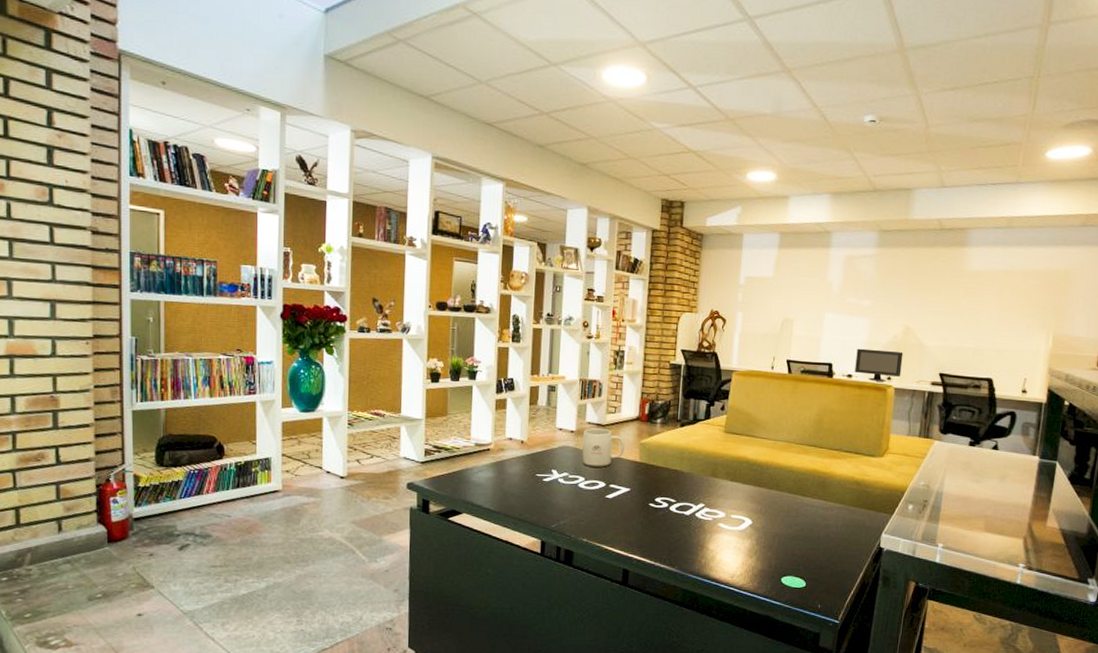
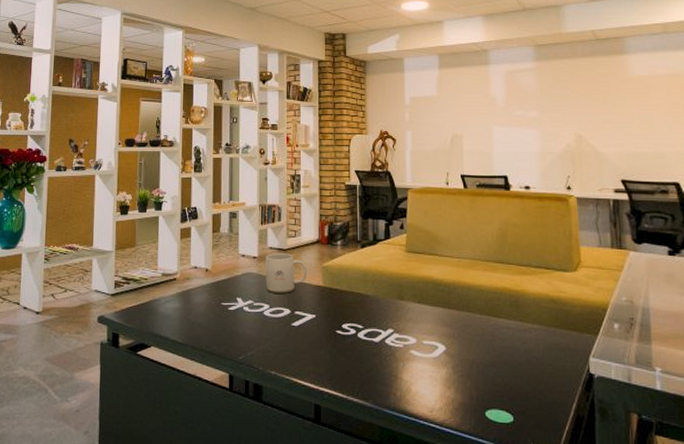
computer monitor: present [854,348,904,382] -> none [531,159,581,192]

